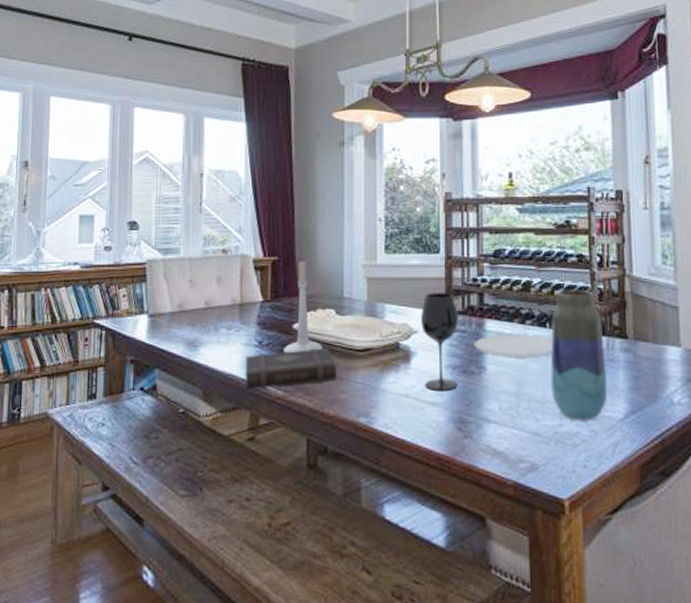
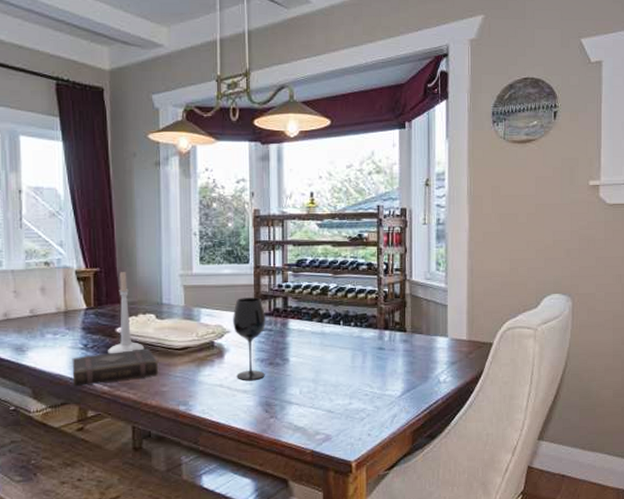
plate: present [473,334,553,358] -> none [279,331,345,351]
vase: present [549,289,608,420] -> none [342,292,389,399]

